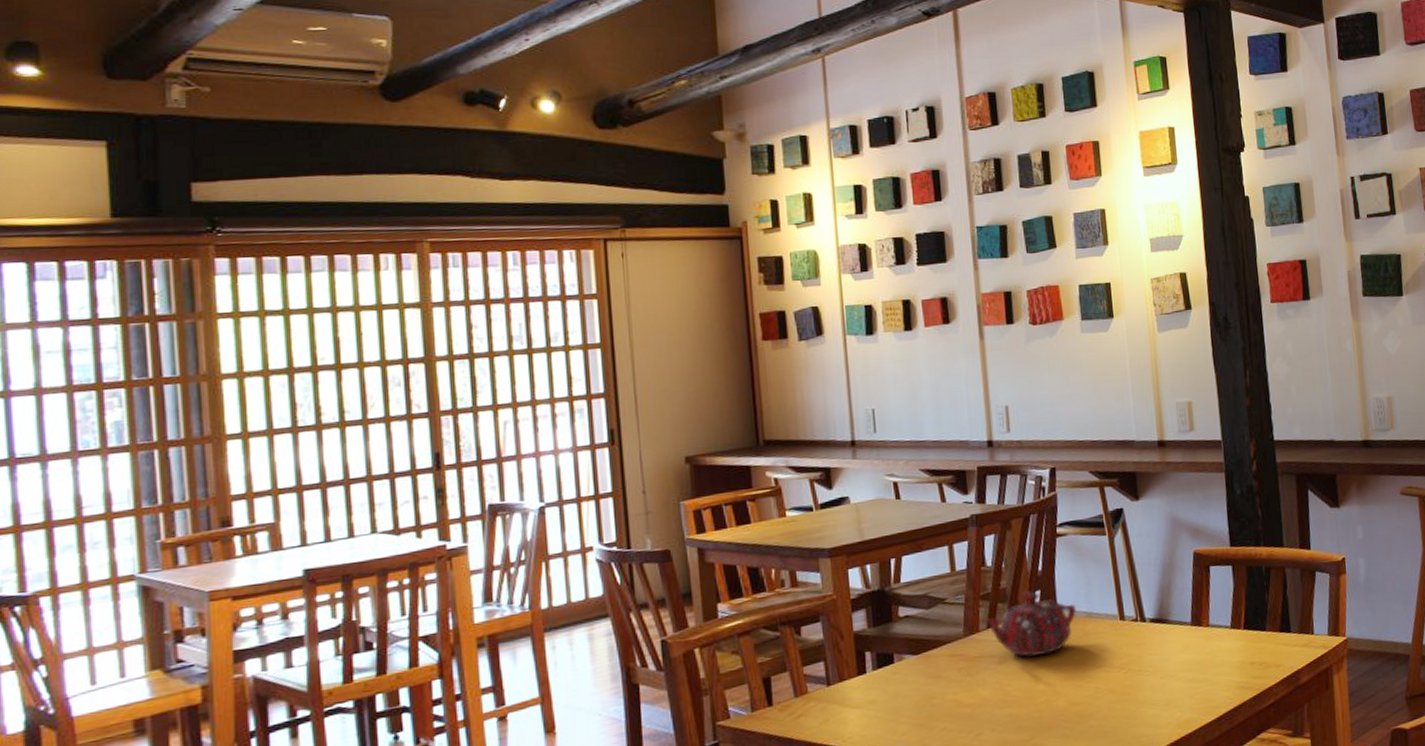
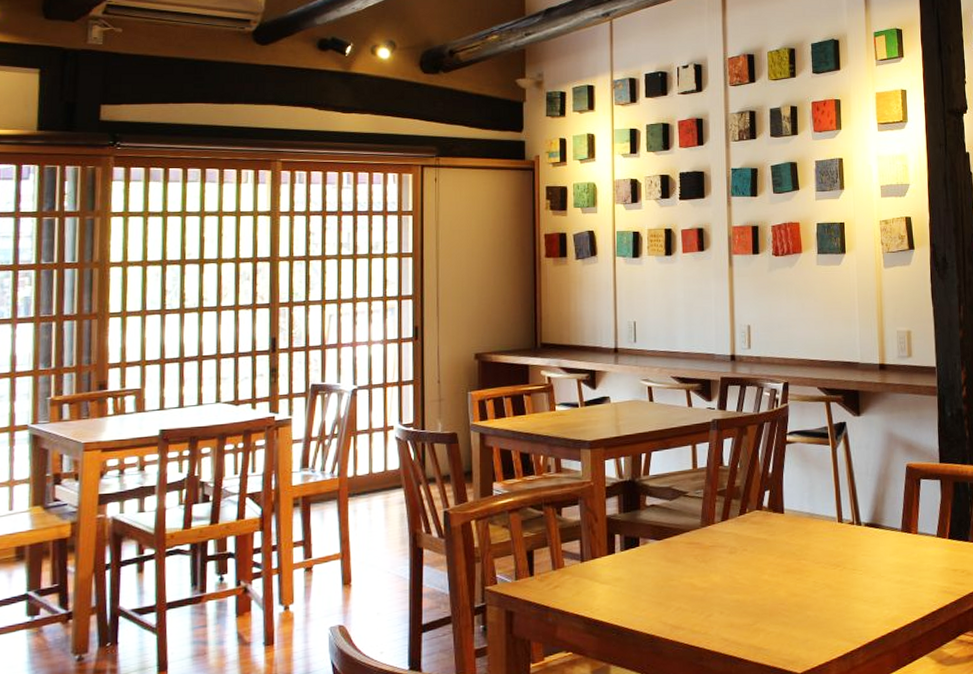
teapot: present [984,591,1076,657] -> none [719,491,800,549]

